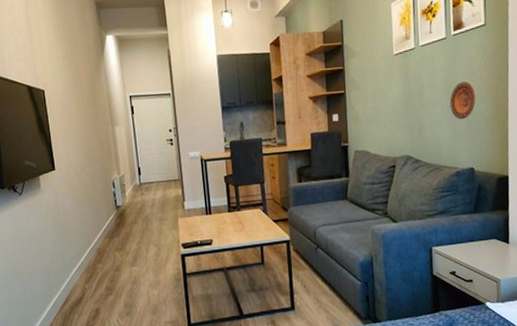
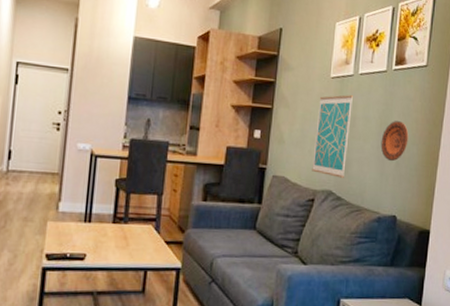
wall art: none [386,67,420,143] -> present [312,95,354,178]

